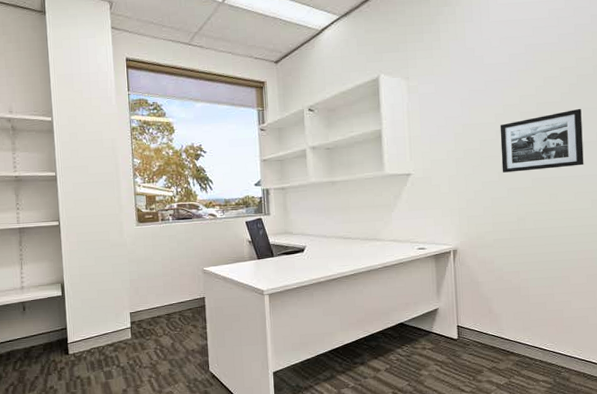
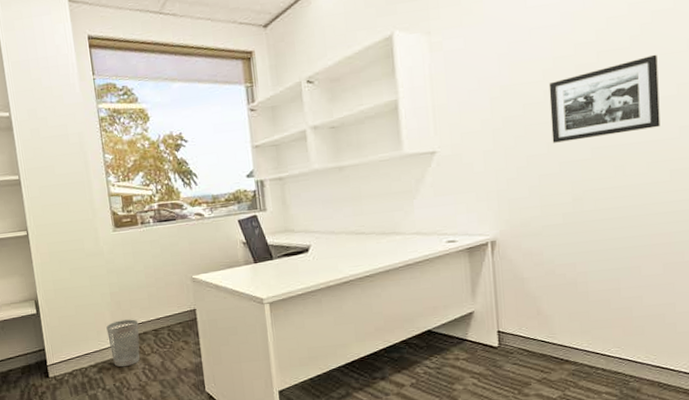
wastebasket: none [124,304,154,347] -> present [106,319,140,367]

